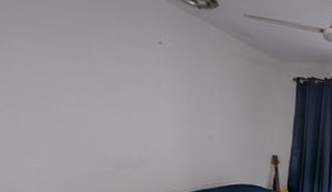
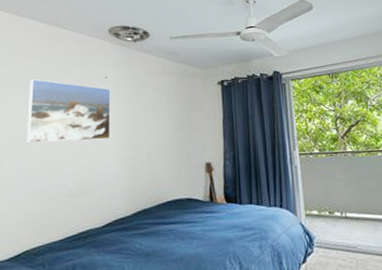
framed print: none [49,20,167,114] -> present [27,78,111,143]

